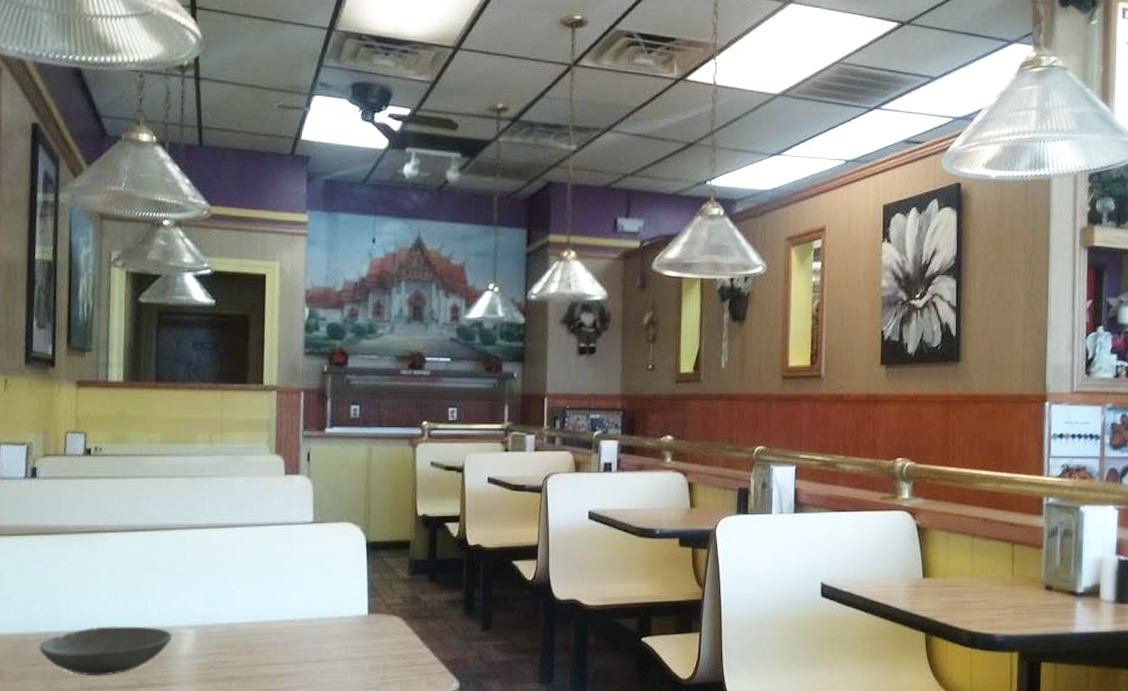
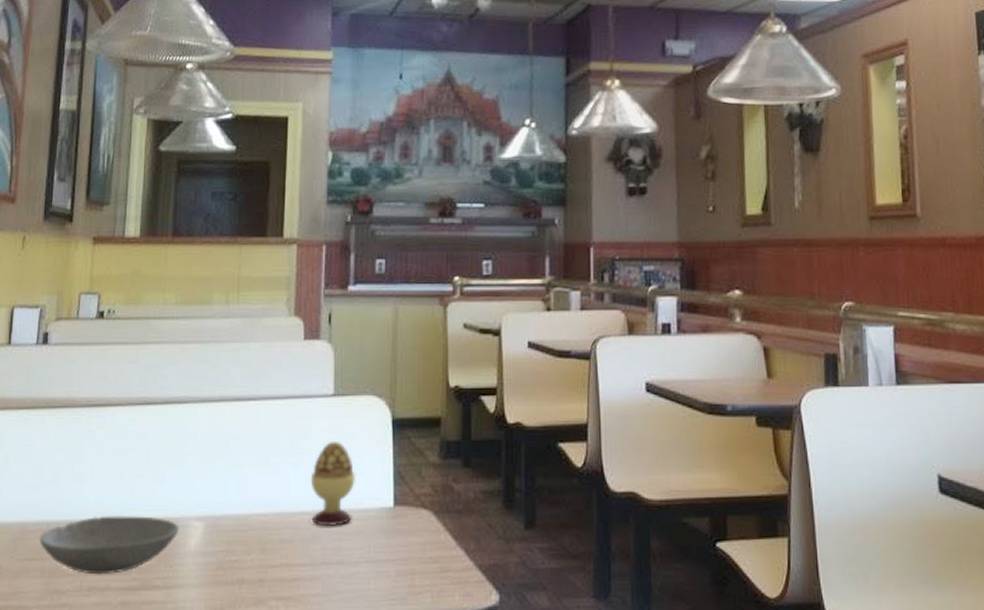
decorative egg: none [292,561,334,632] -> present [310,441,356,527]

